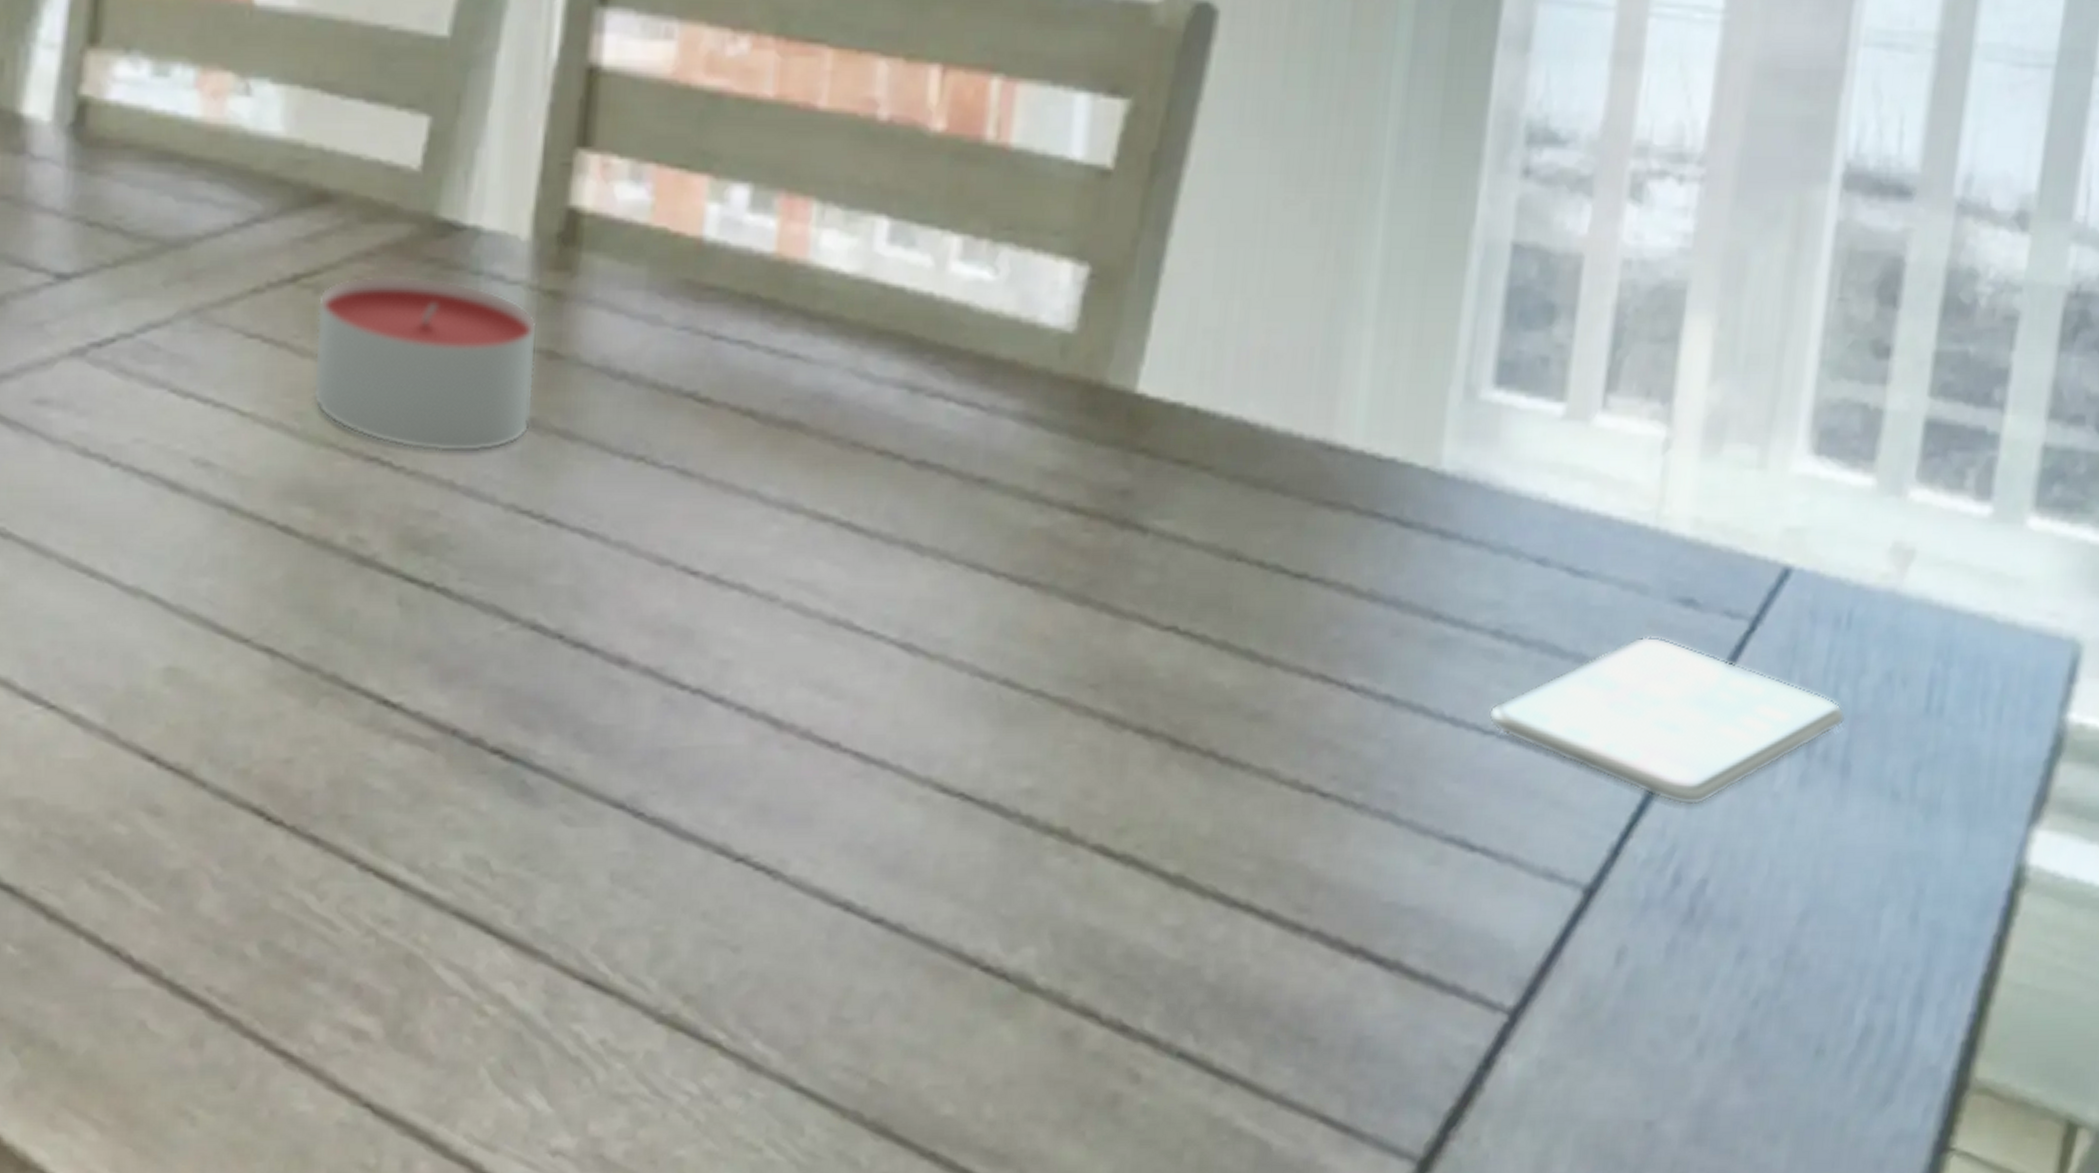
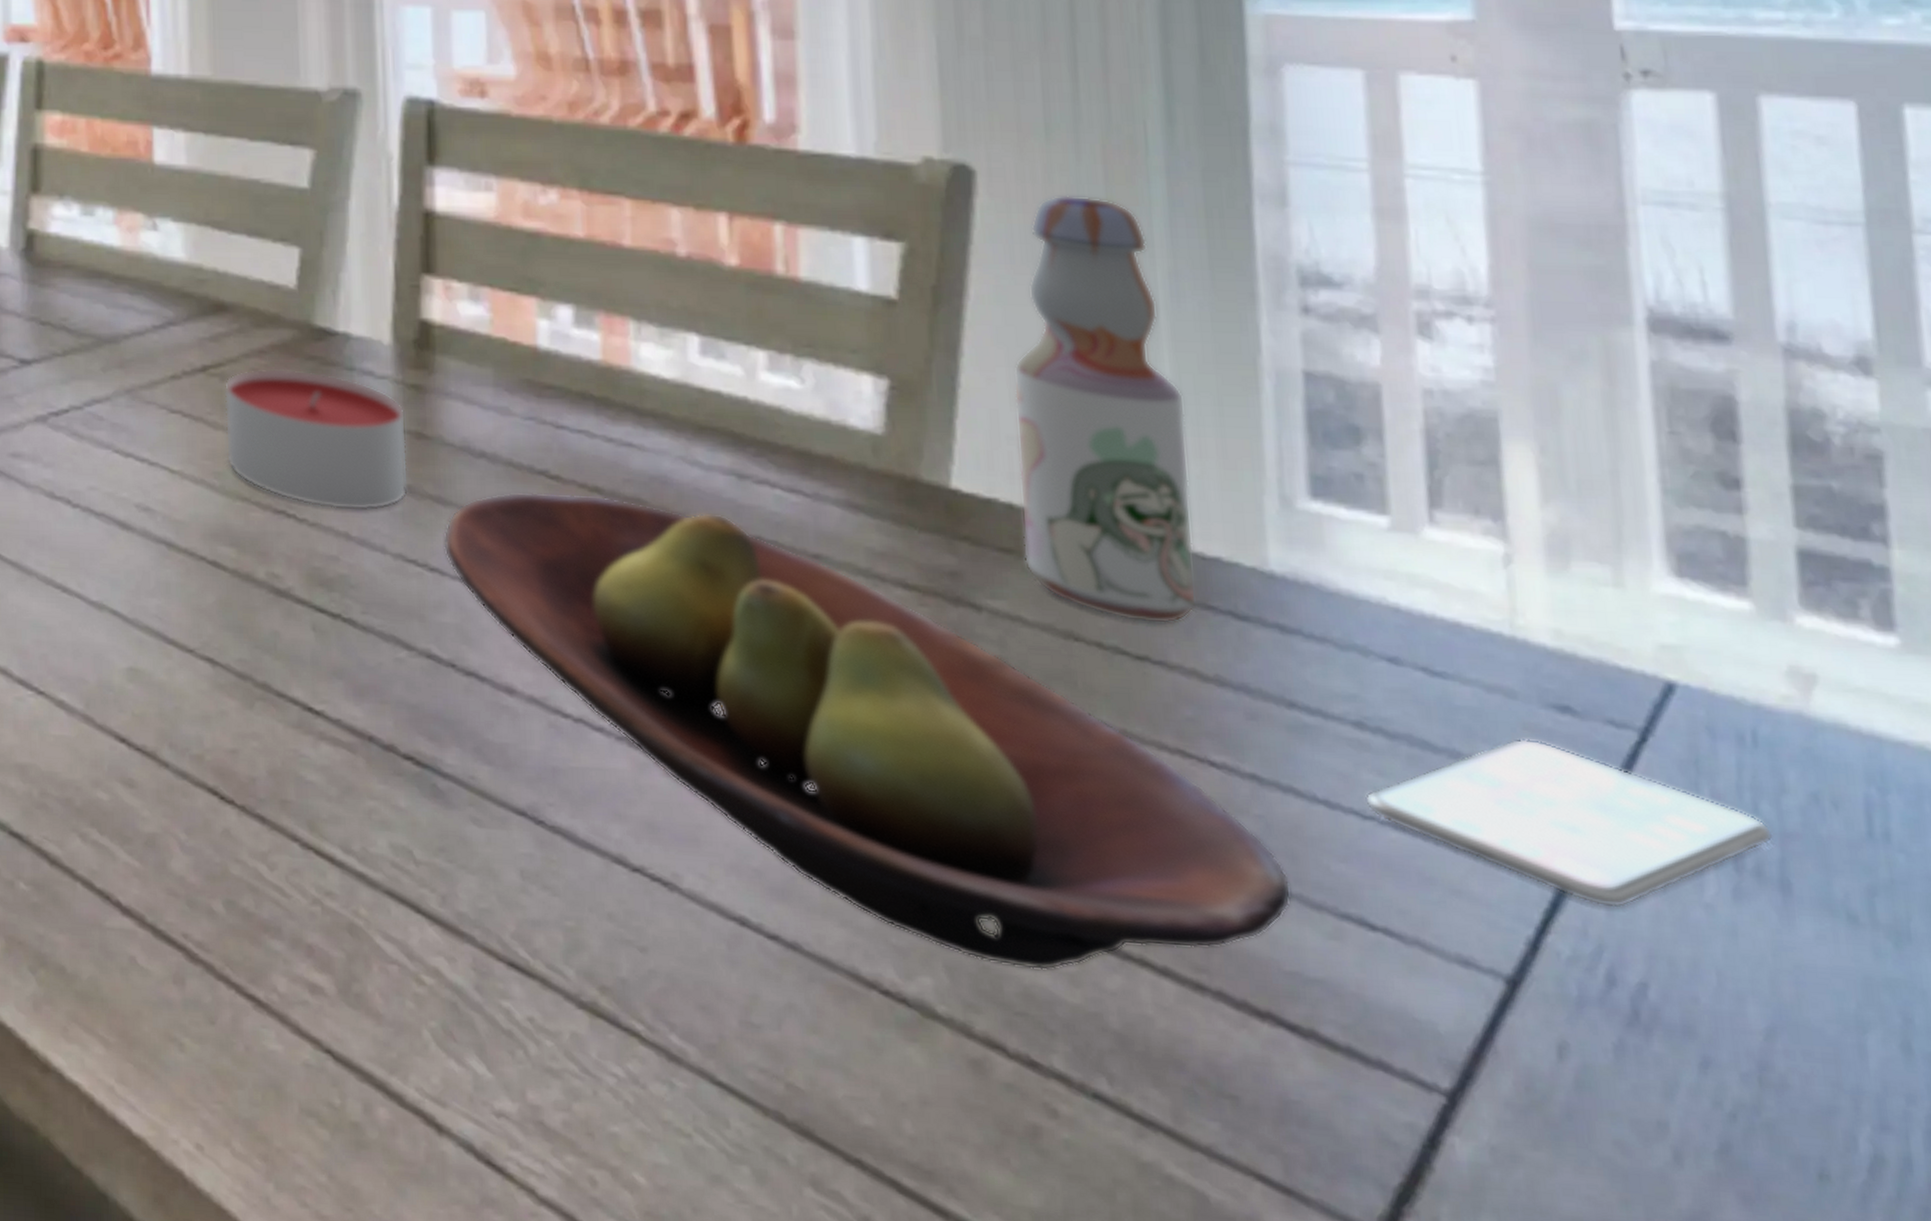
fruit bowl: none [565,419,1404,928] -> present [443,491,1292,971]
bottle: none [1199,40,1391,537] -> present [1014,195,1197,625]

